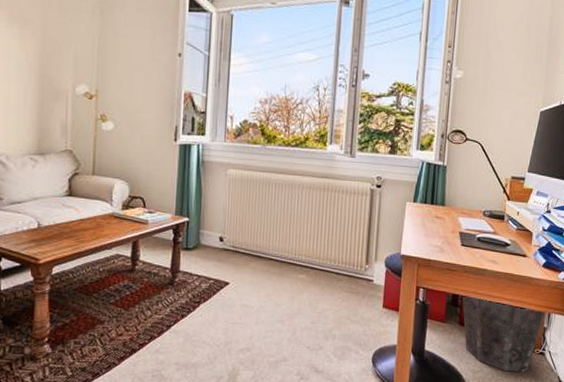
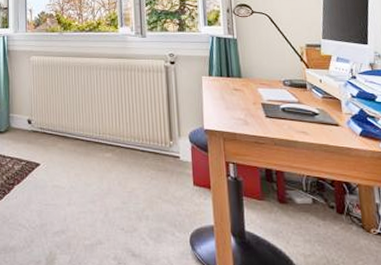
waste bin: present [462,294,545,372] -> none [275,169,374,256]

